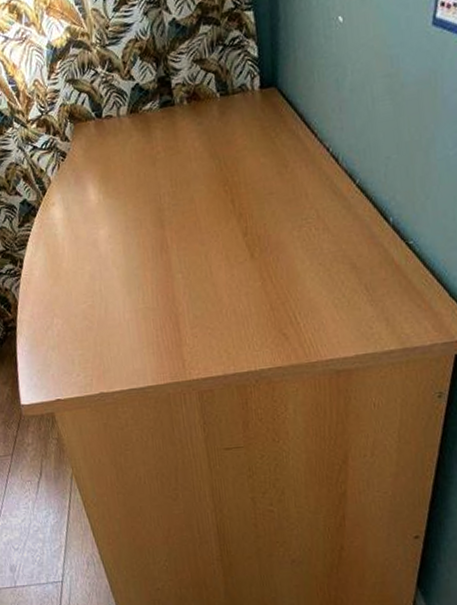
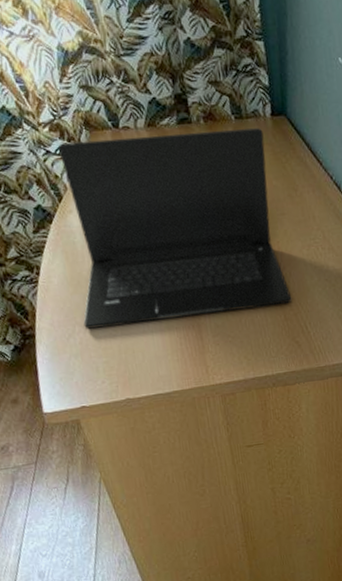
laptop: none [44,103,280,321] -> present [57,128,292,329]

